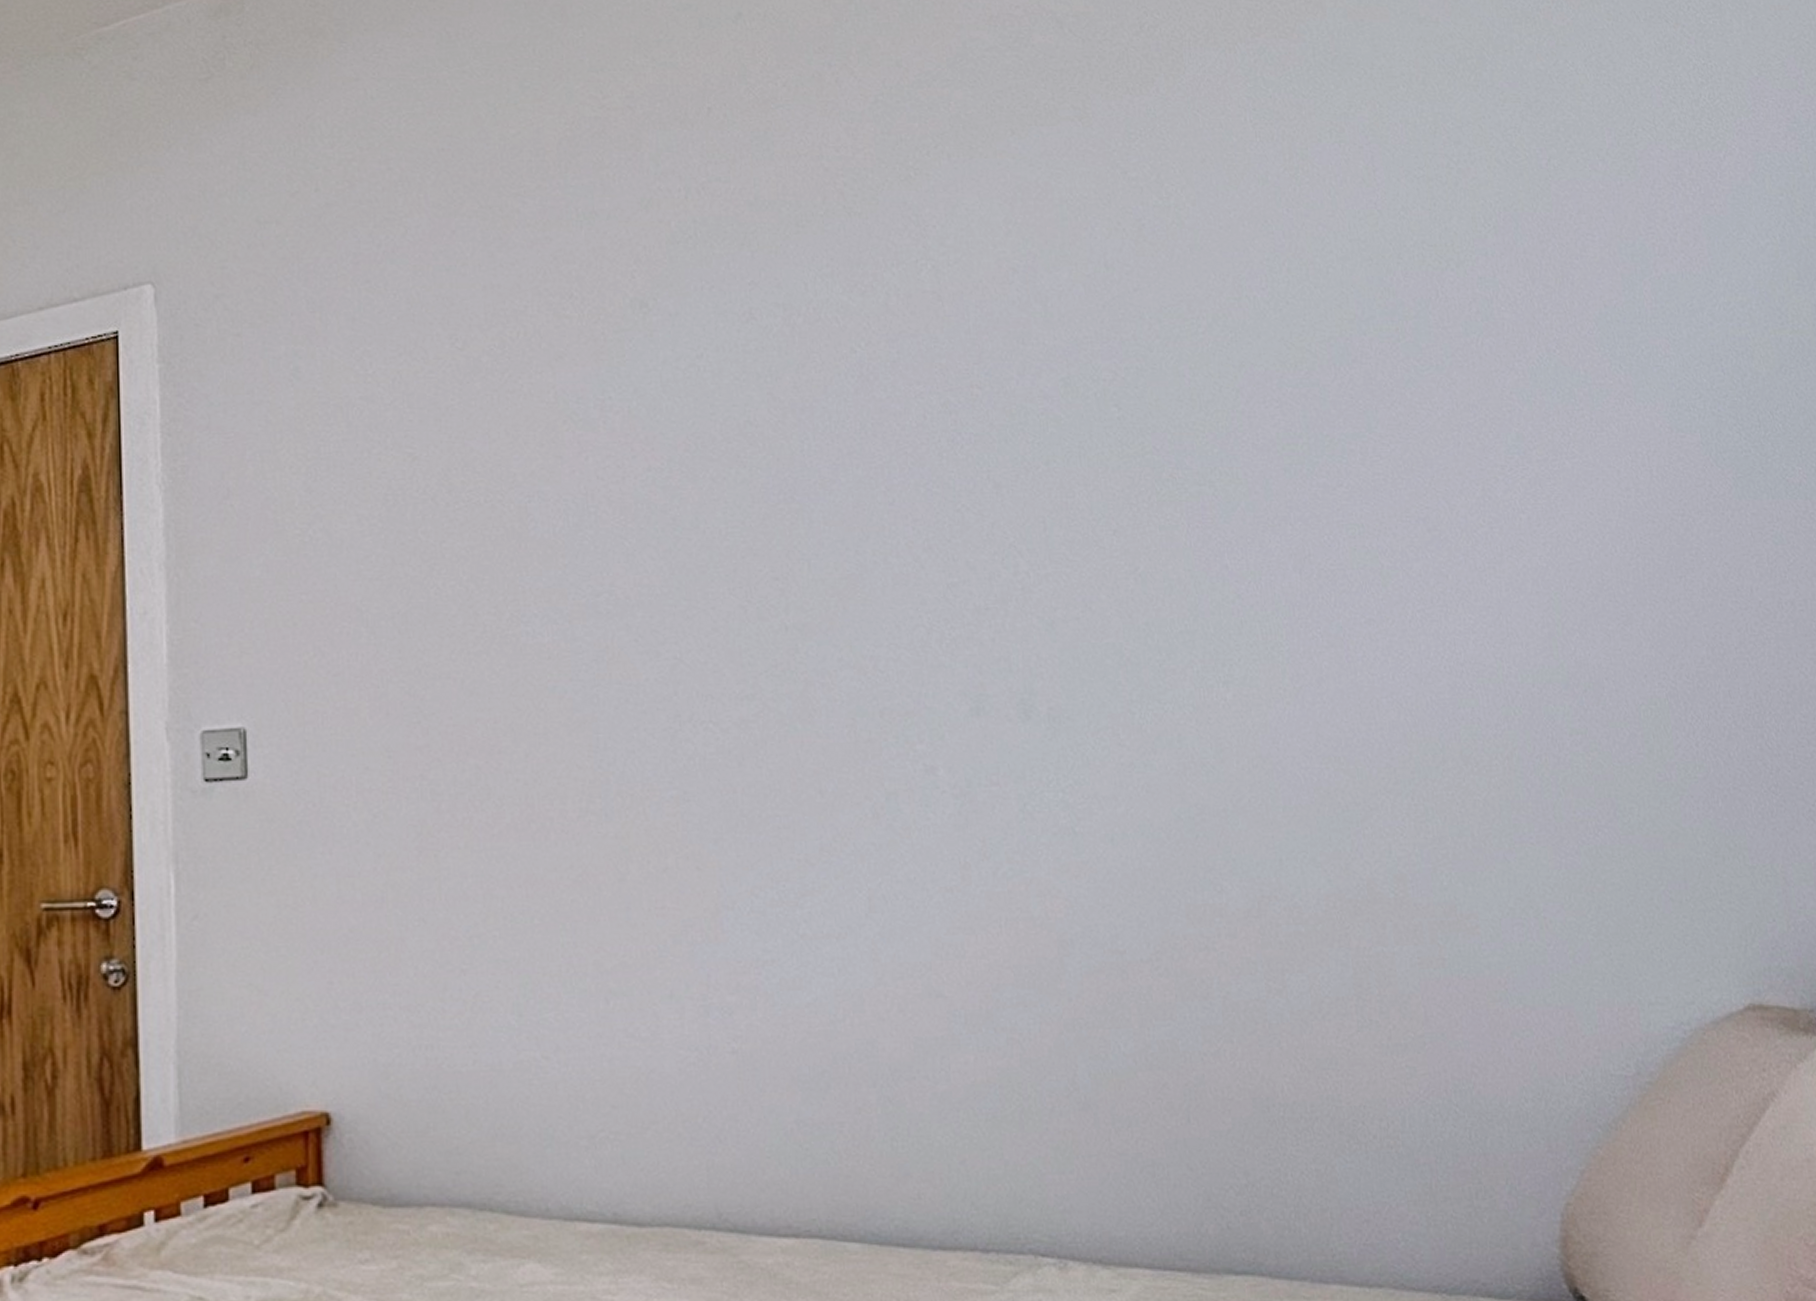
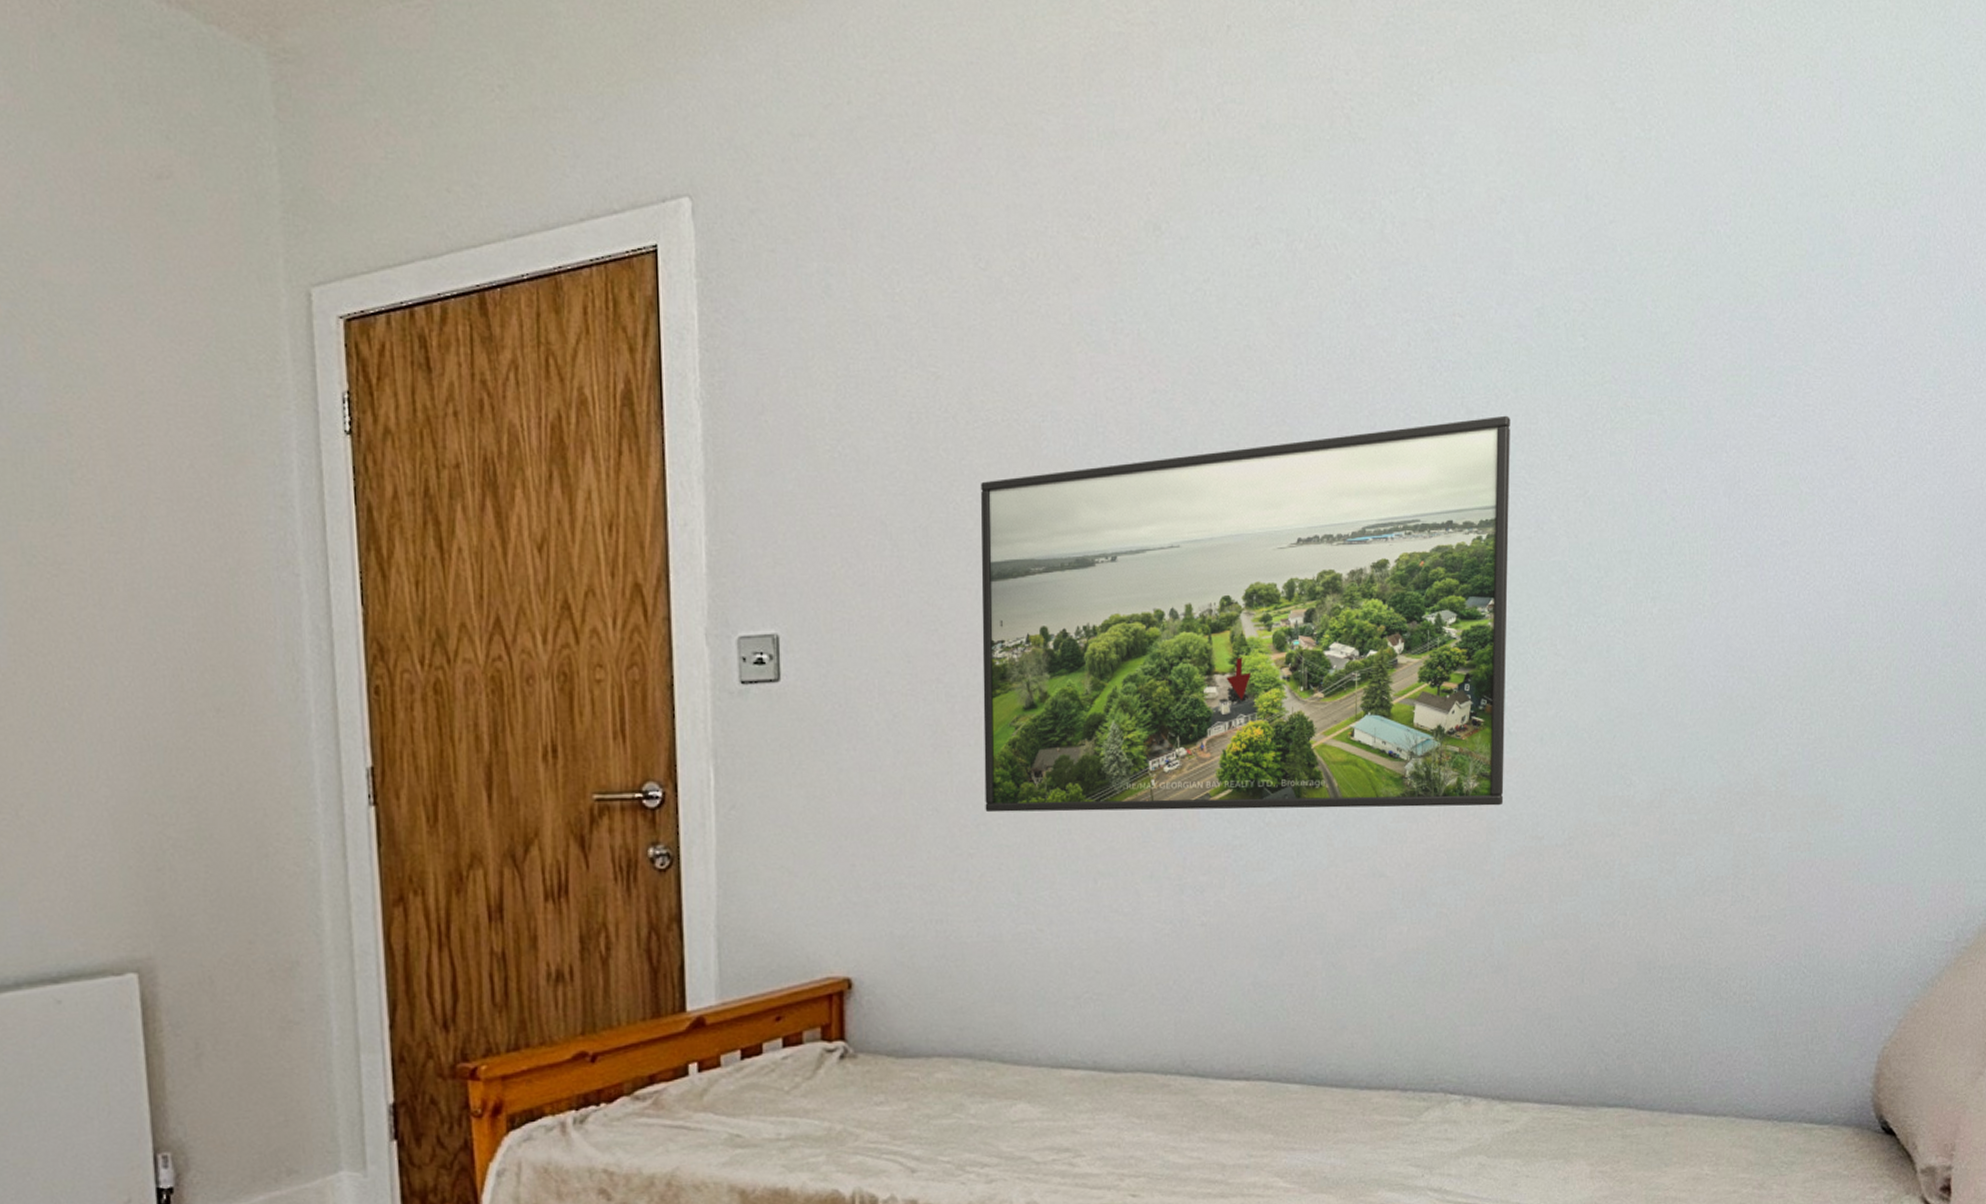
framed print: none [464,489,1075,923] -> present [981,415,1510,813]

